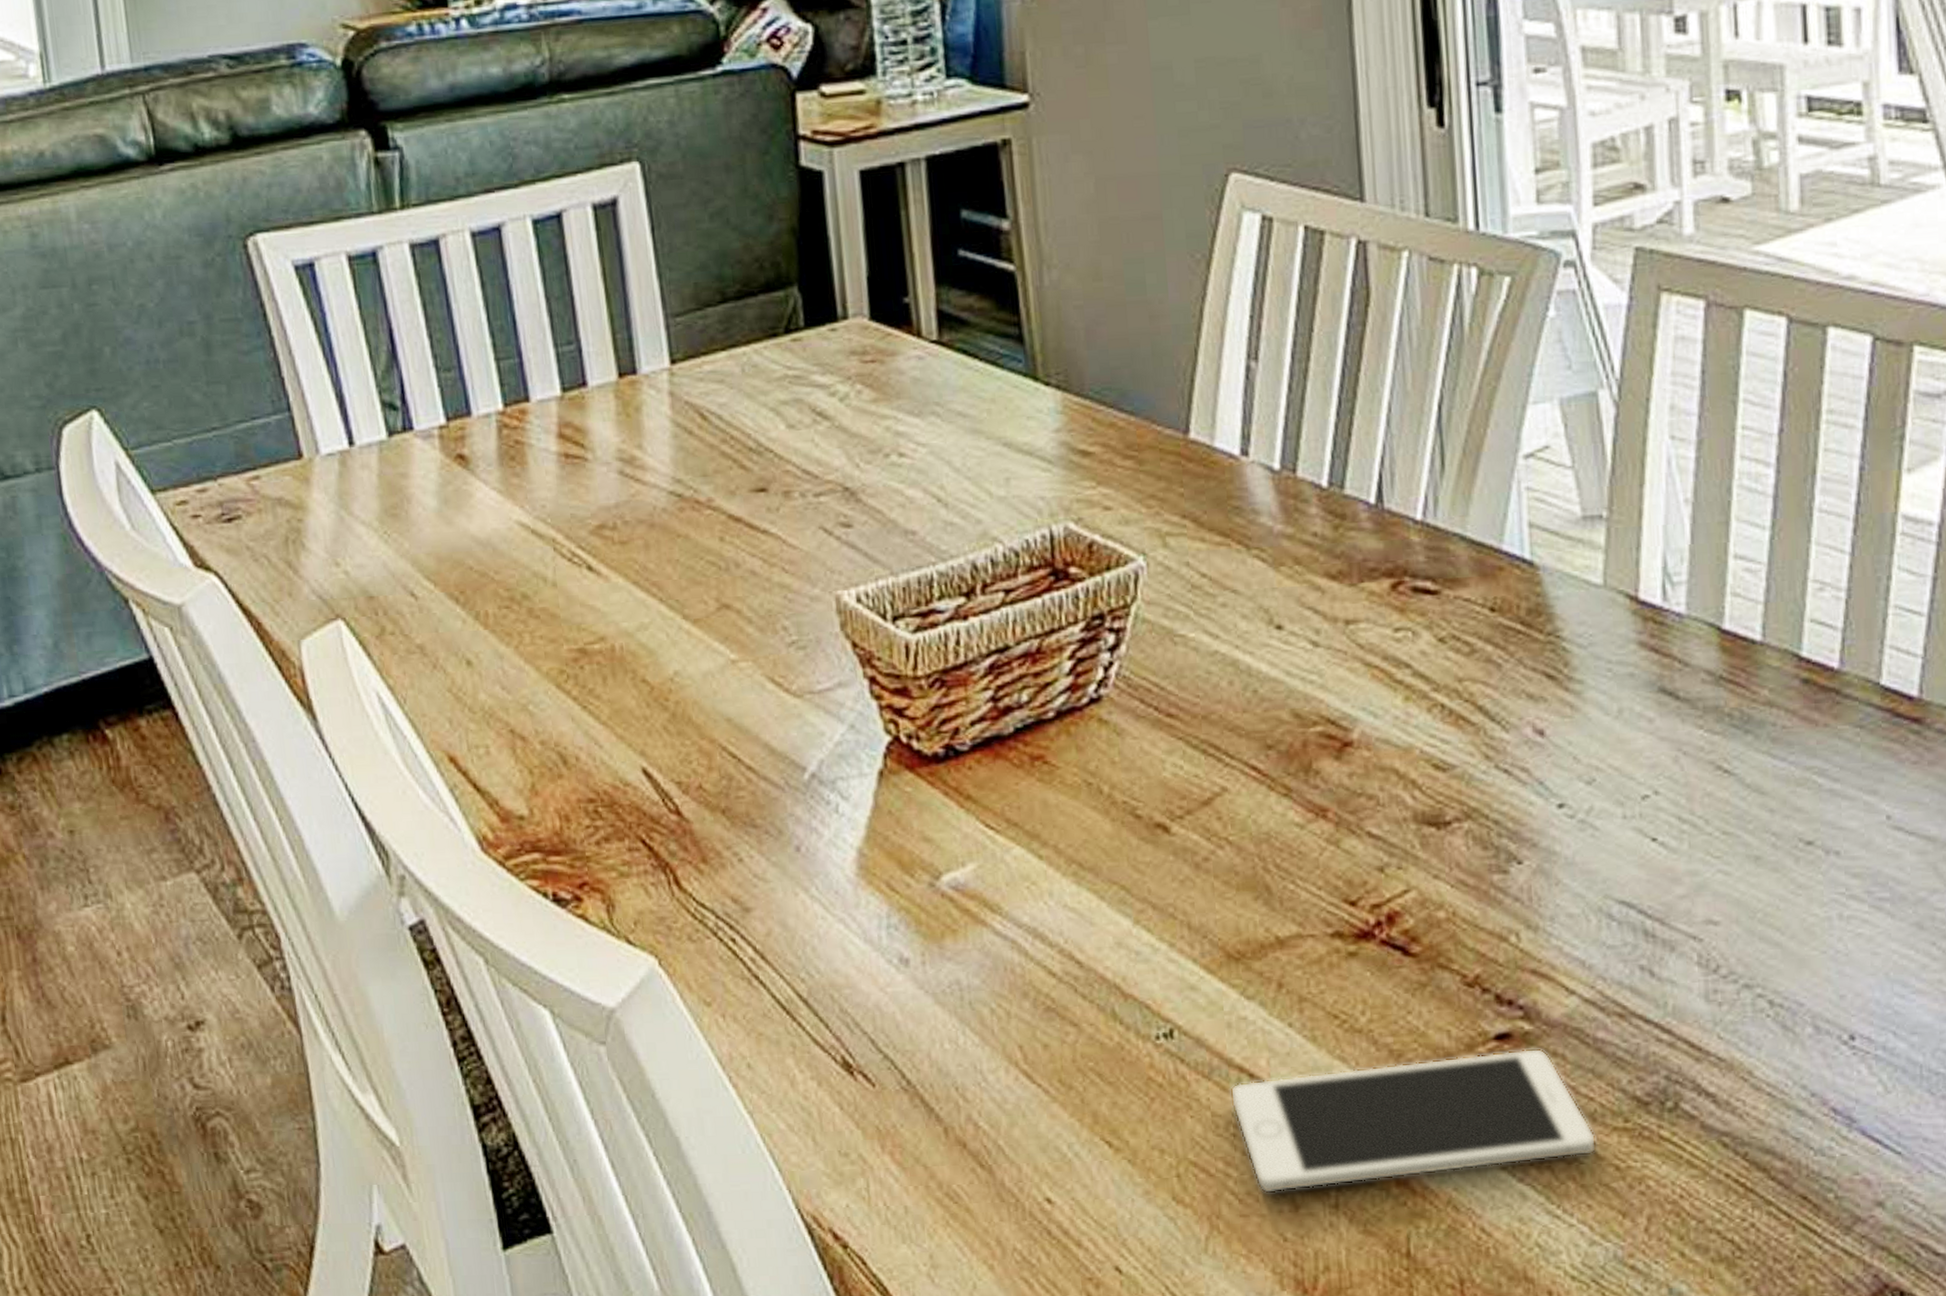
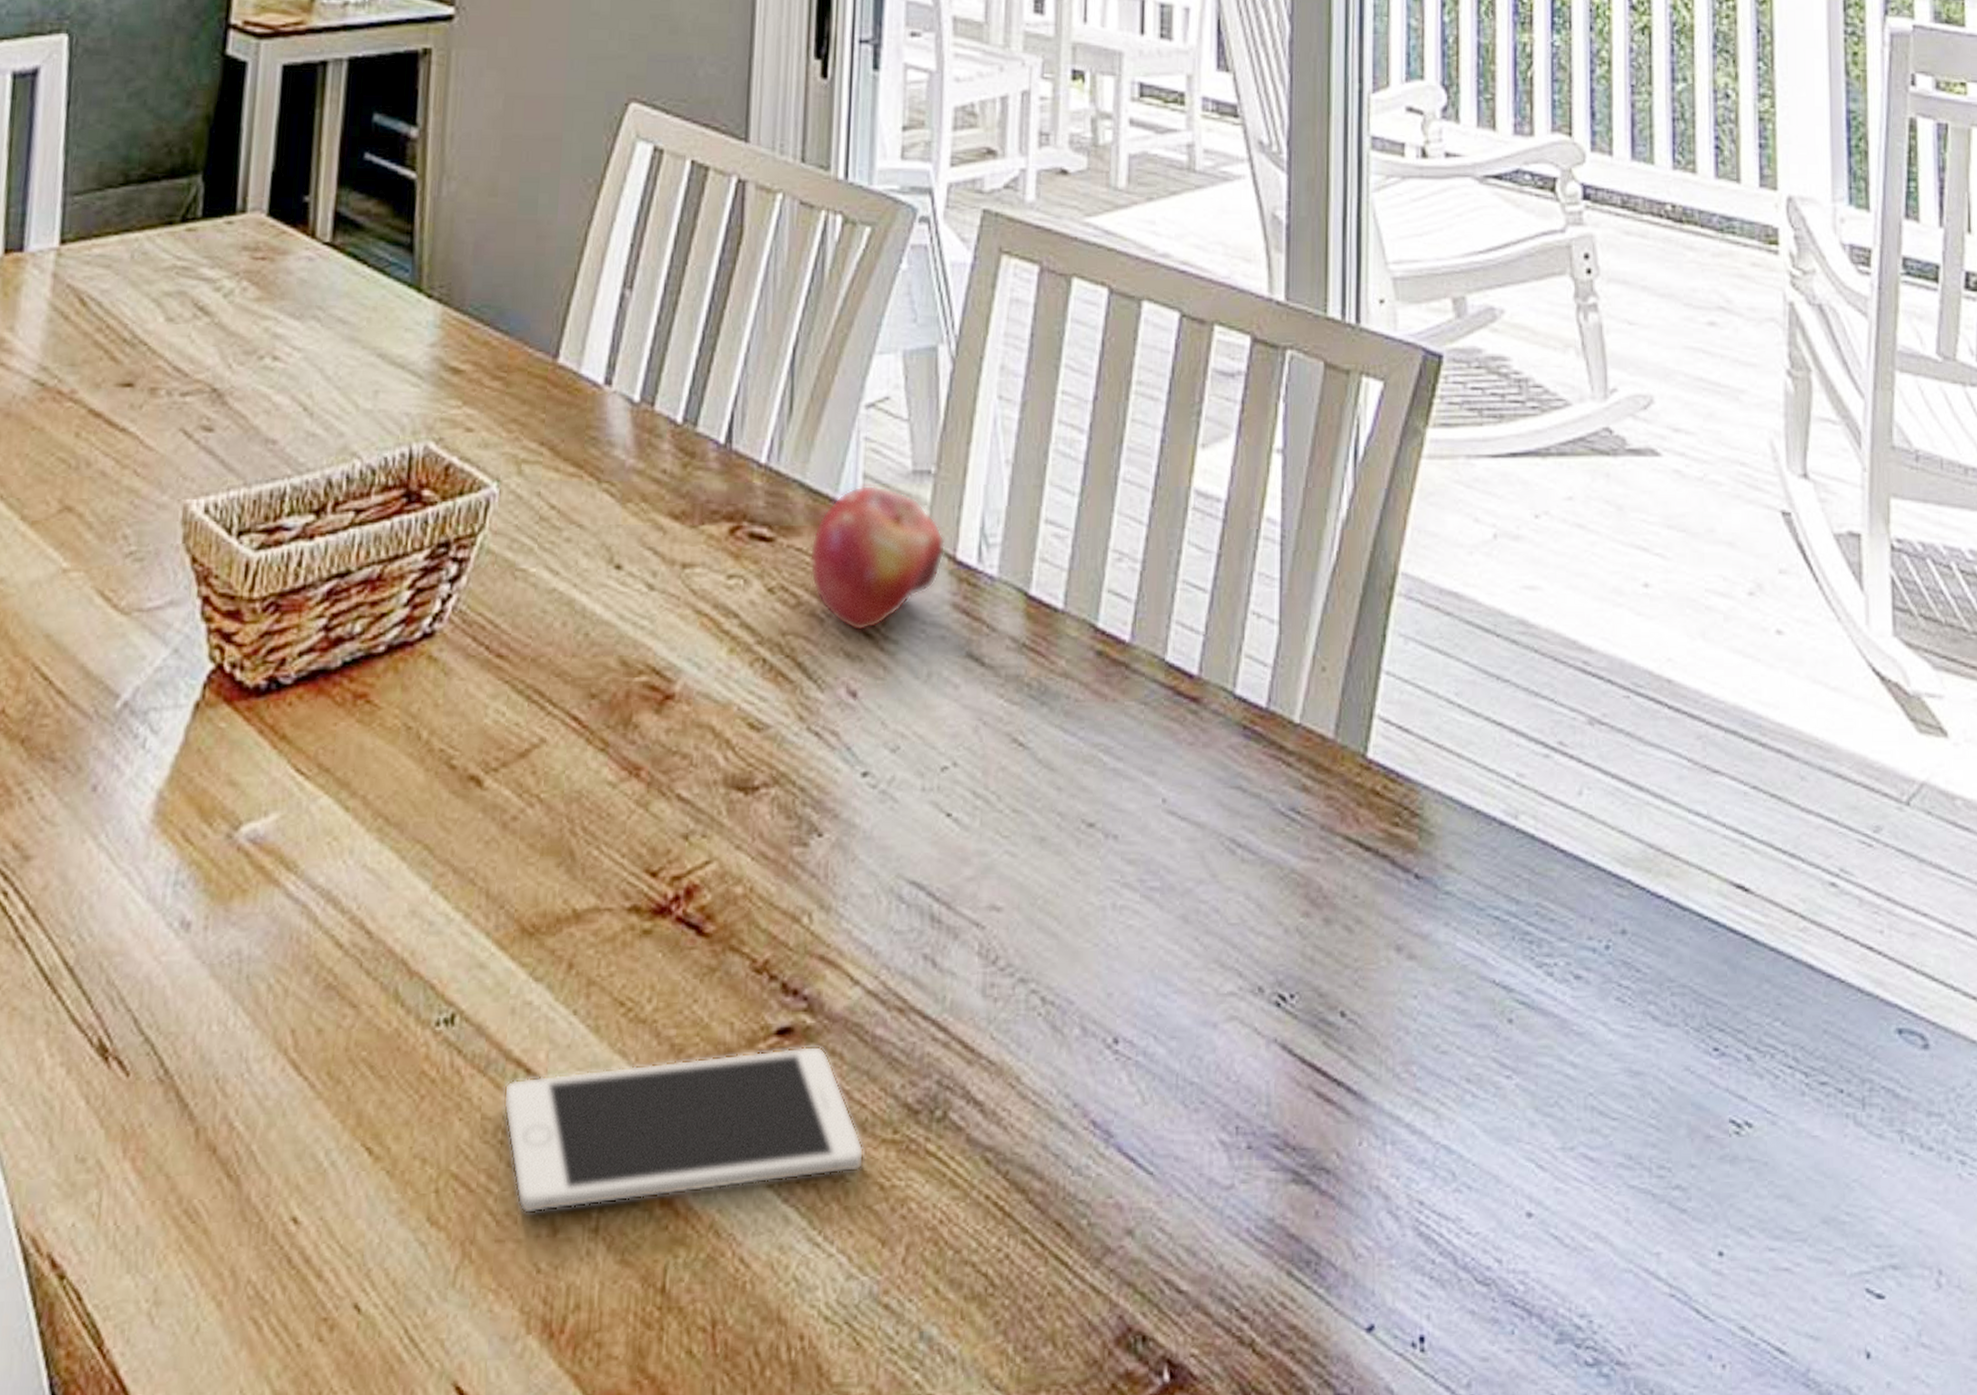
fruit: none [1478,533,1626,674] -> present [809,485,946,631]

